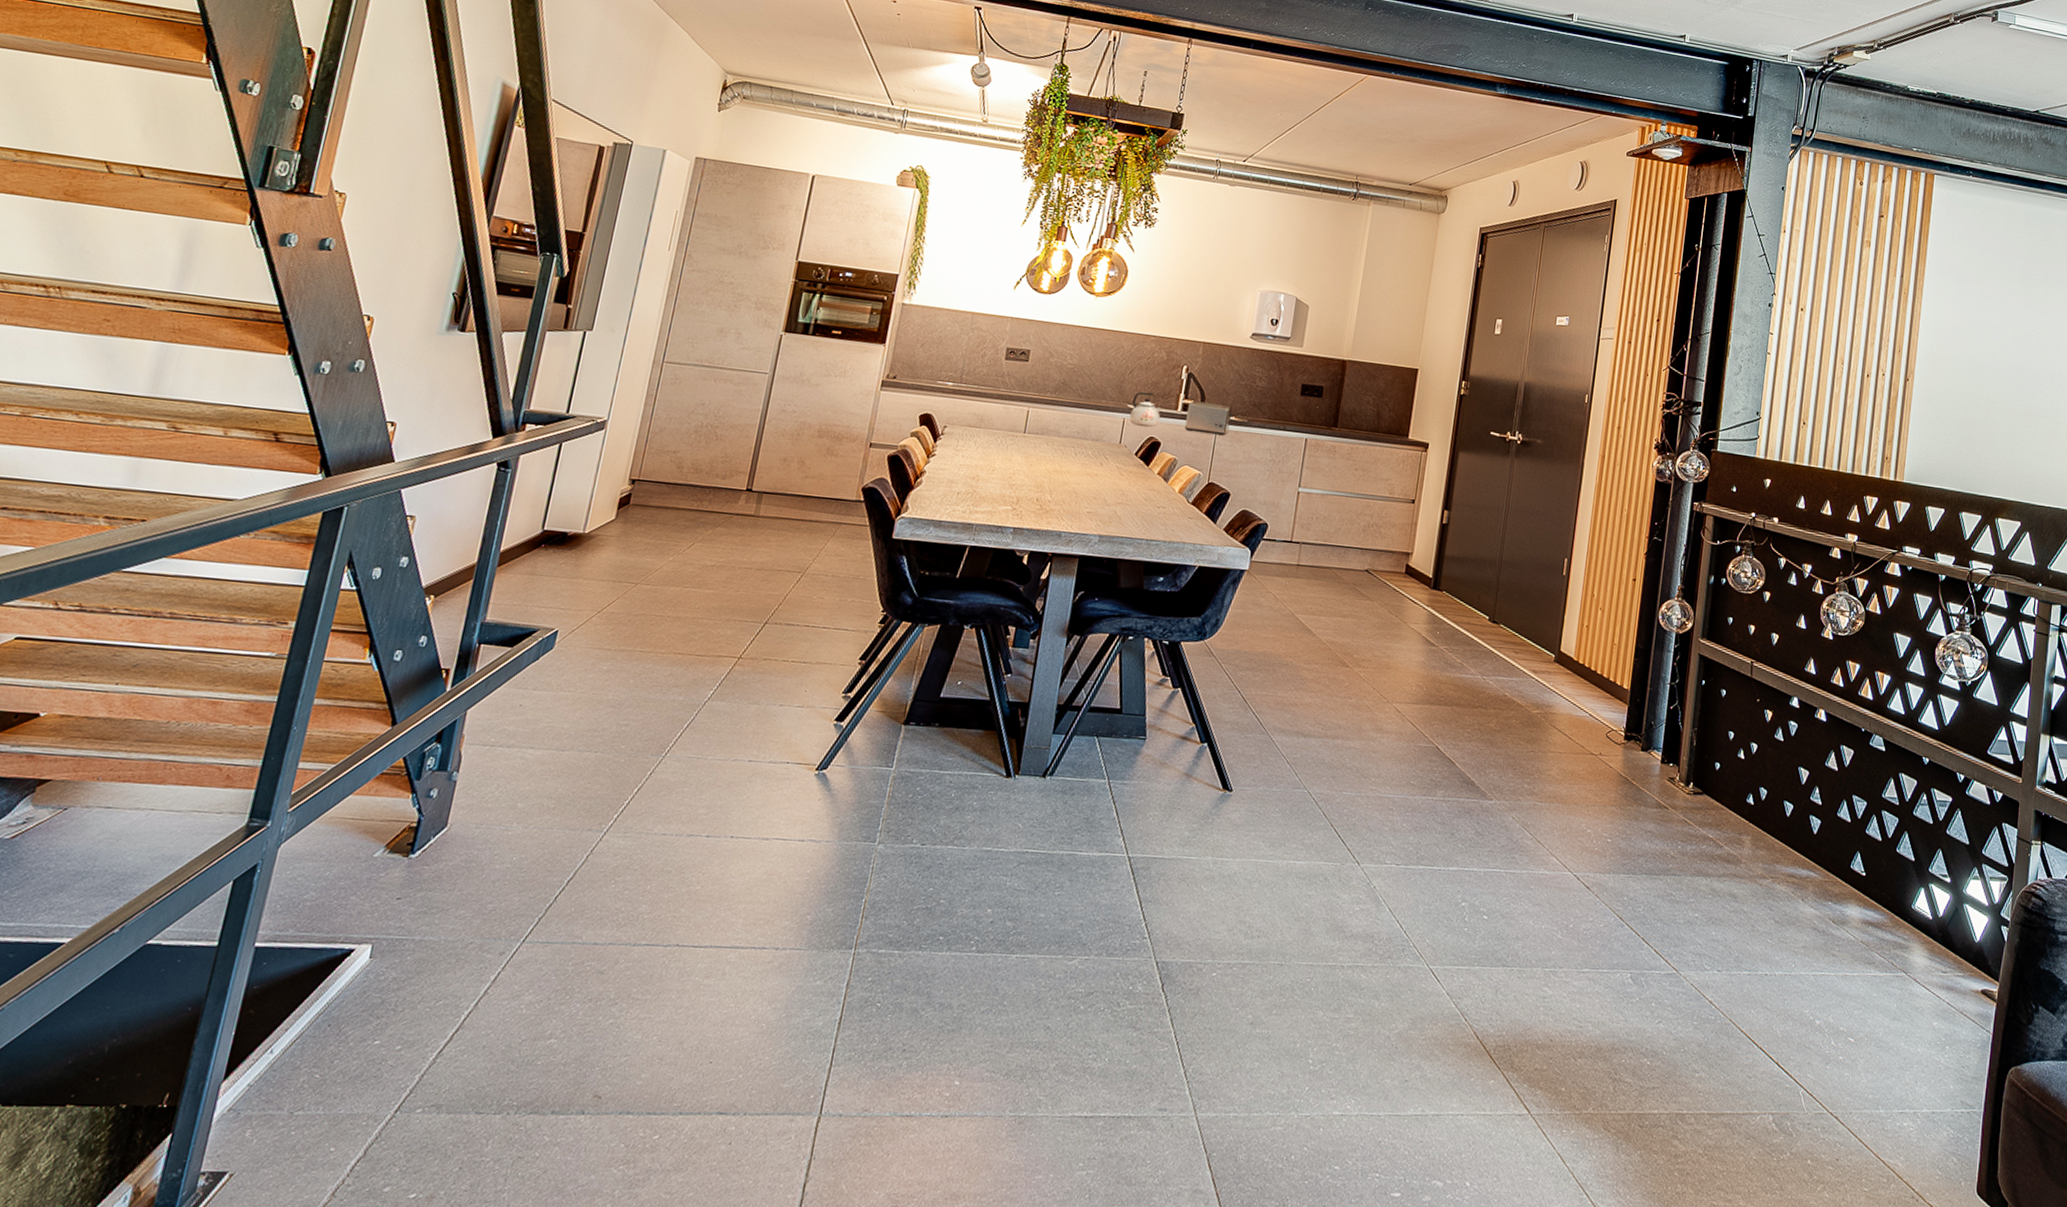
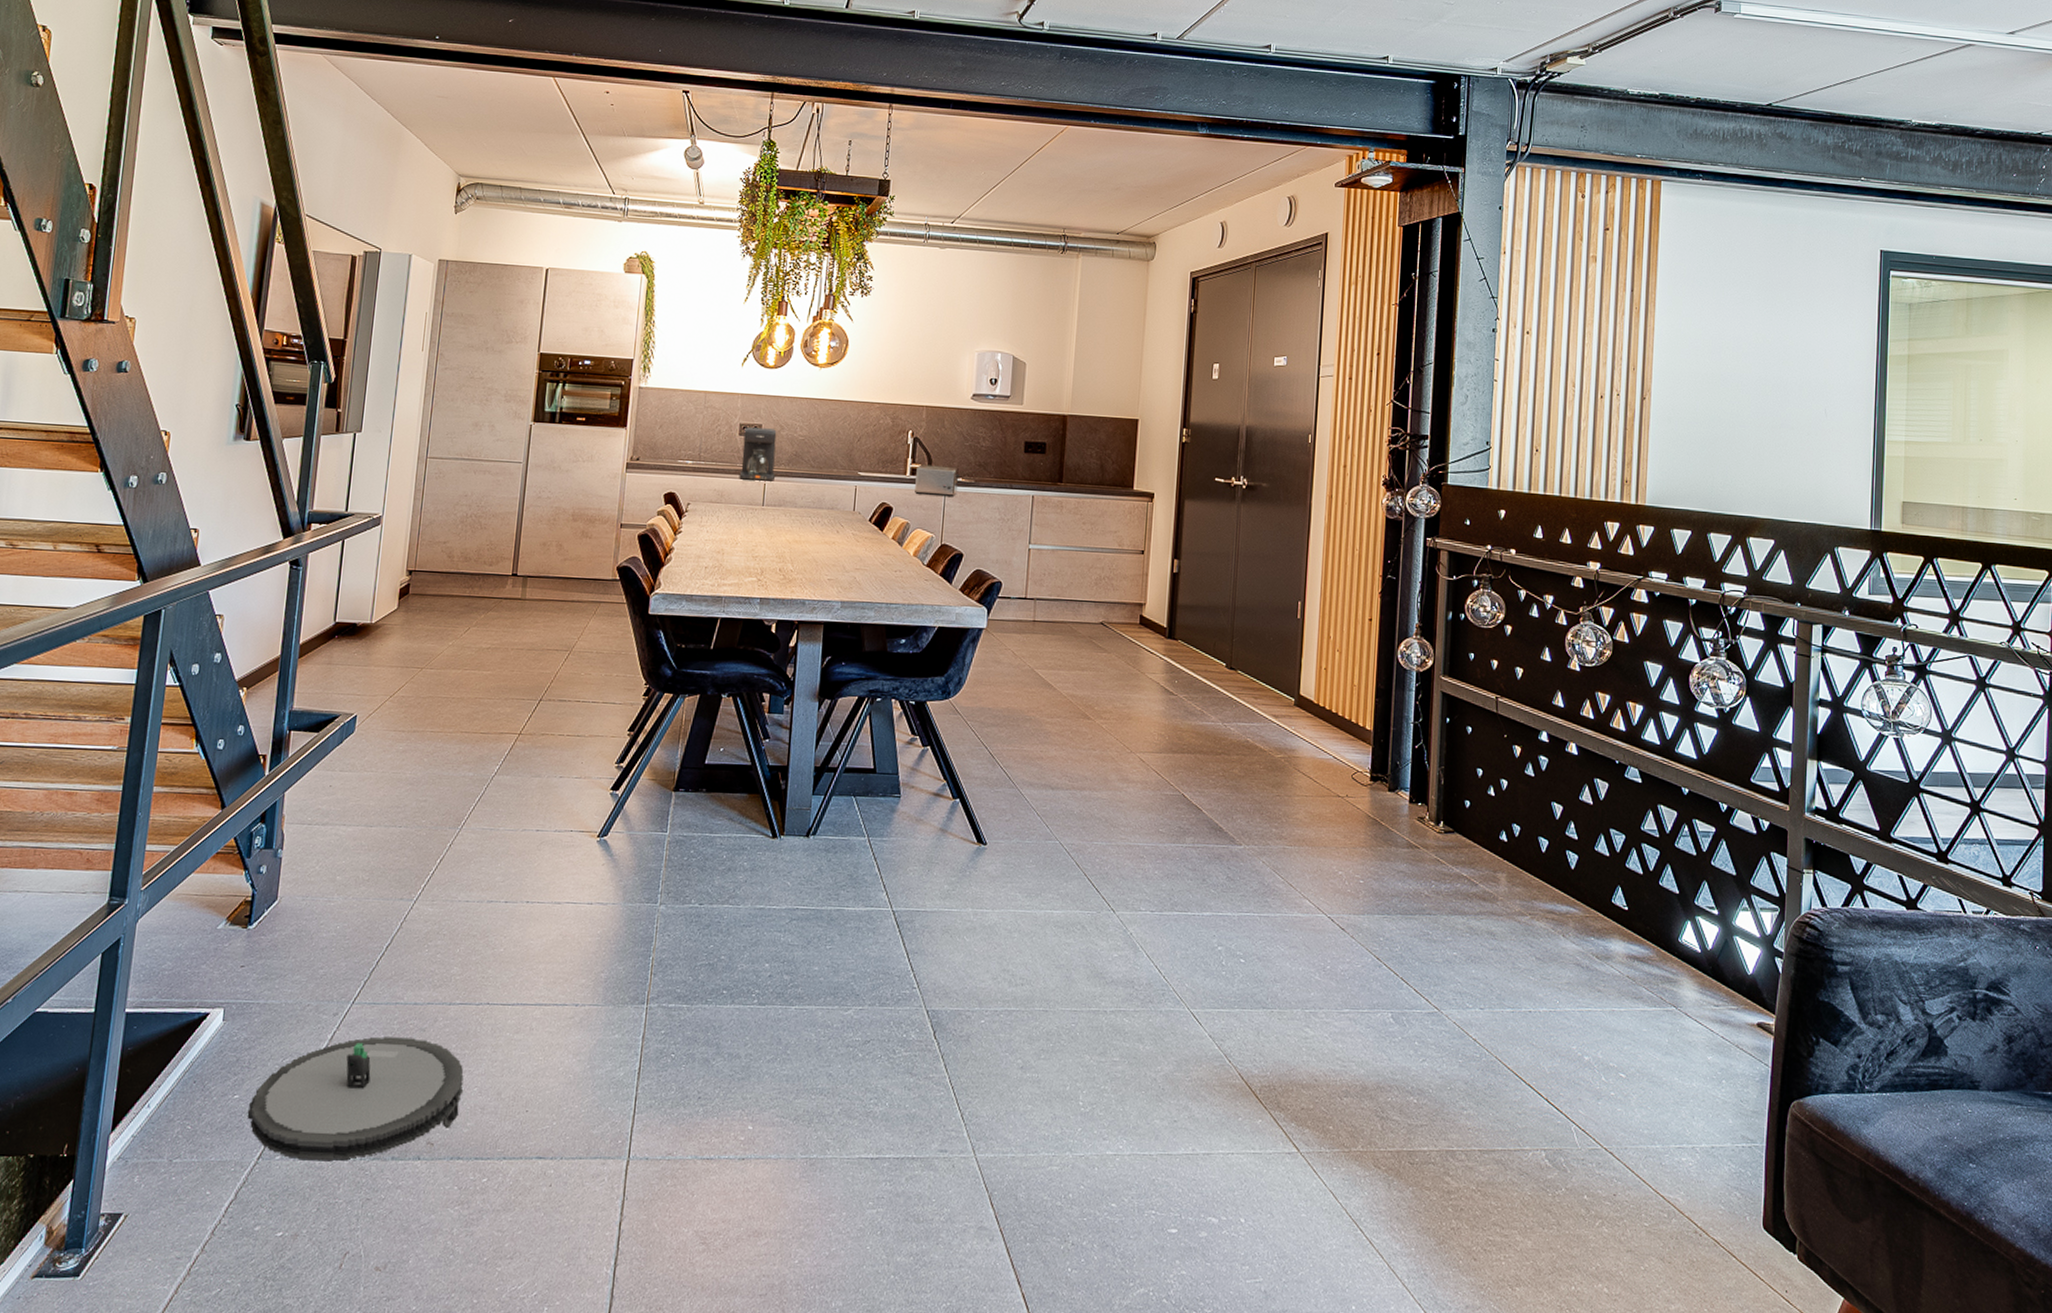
robot vacuum: none [387,979,643,1114] -> present [247,1037,464,1160]
coffee maker: none [1001,352,1046,409] -> present [739,427,777,481]
kettle: present [1129,391,1162,428] -> none [861,458,892,494]

